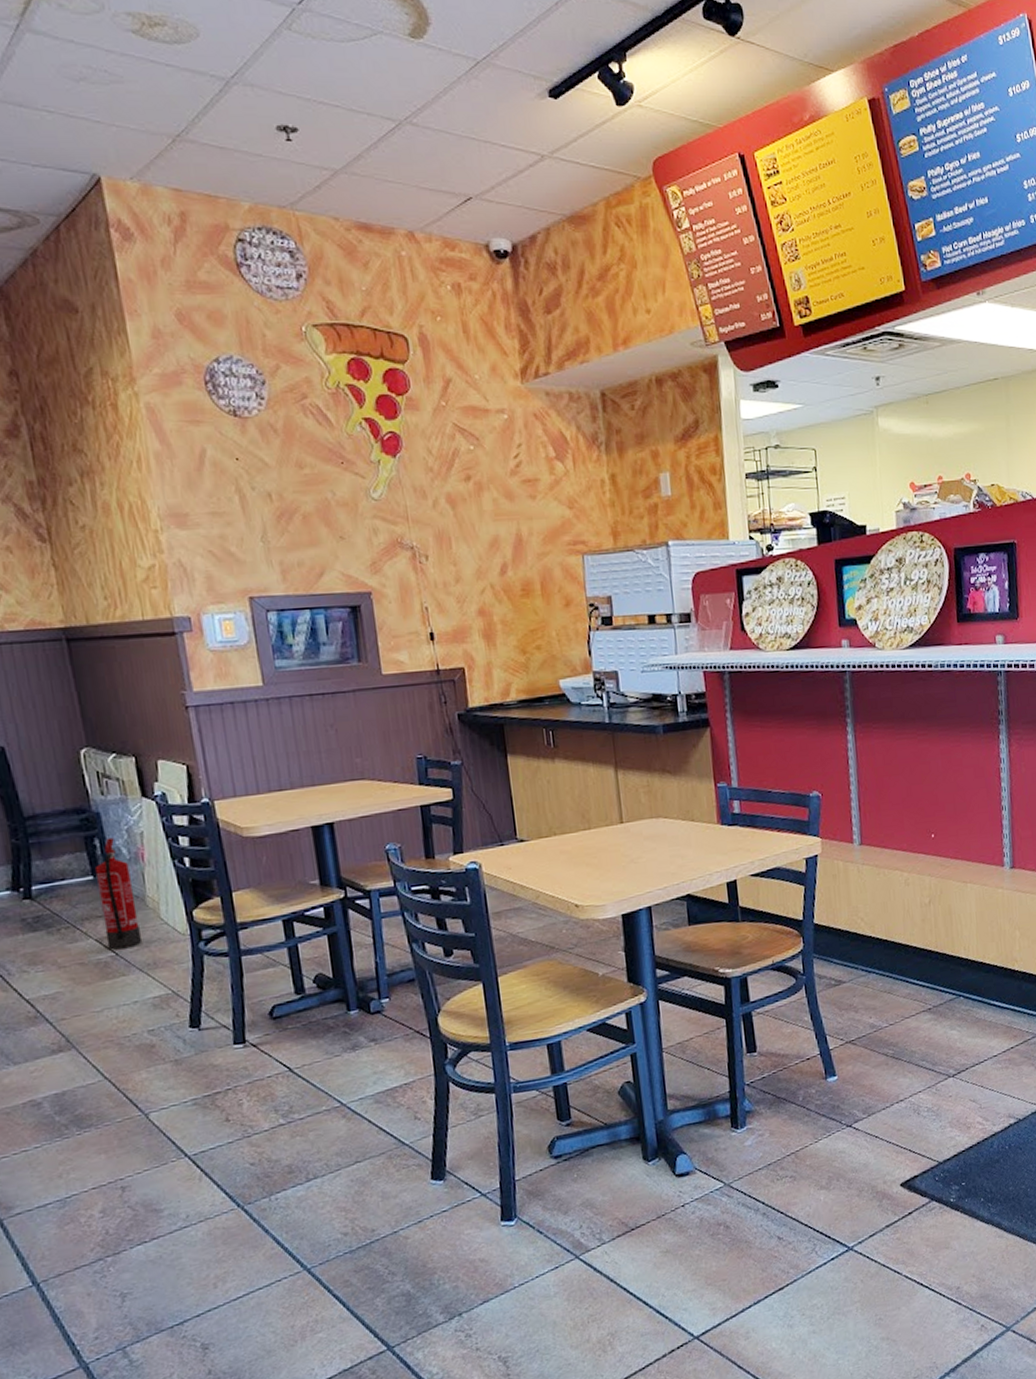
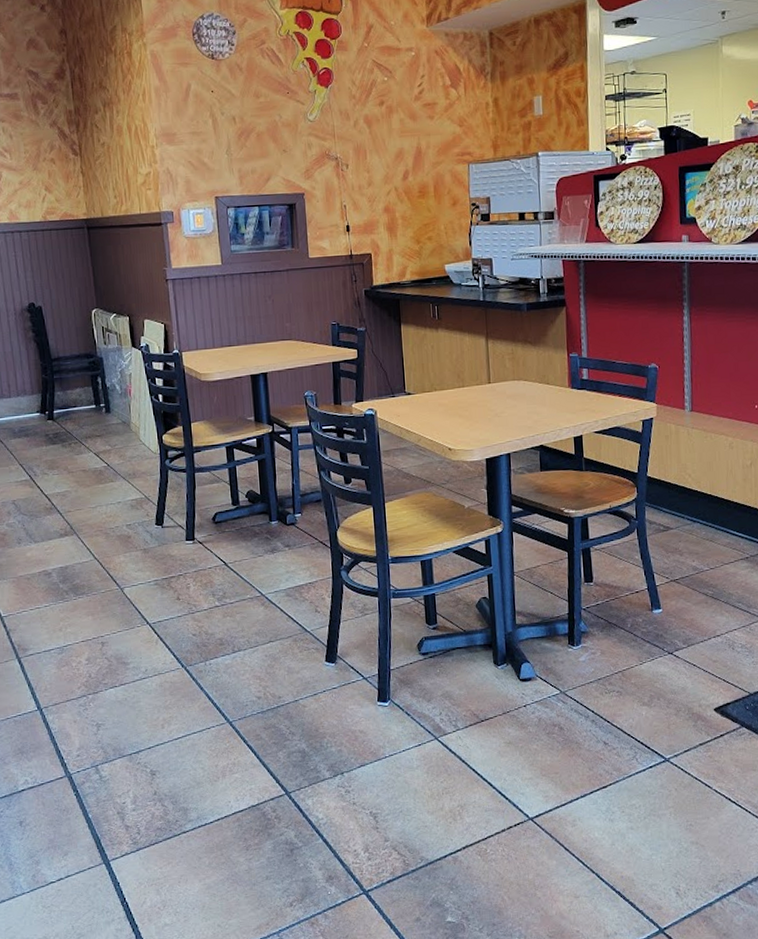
fire extinguisher: present [96,837,143,950] -> none [98,377,127,462]

